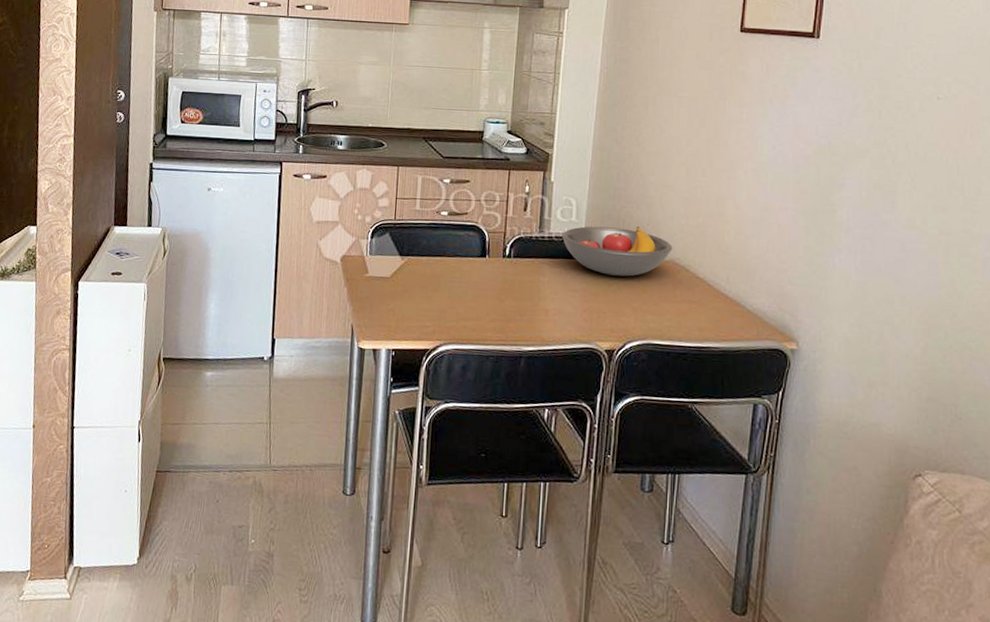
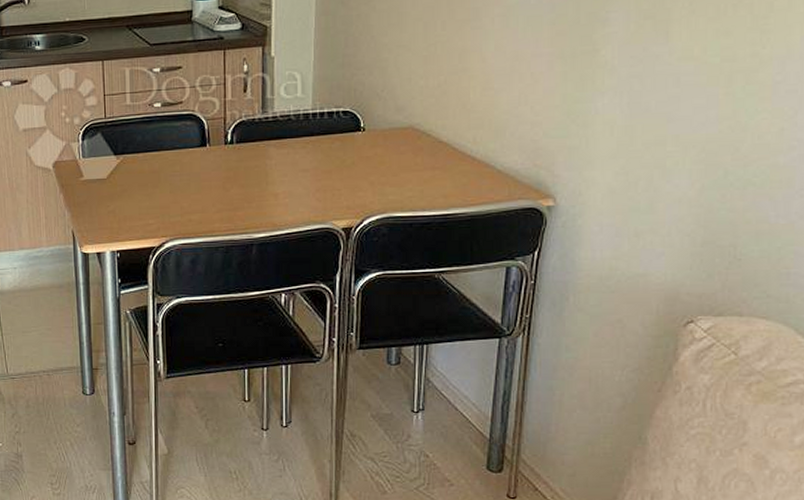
fruit bowl: present [561,226,673,277] -> none [287,93,412,150]

